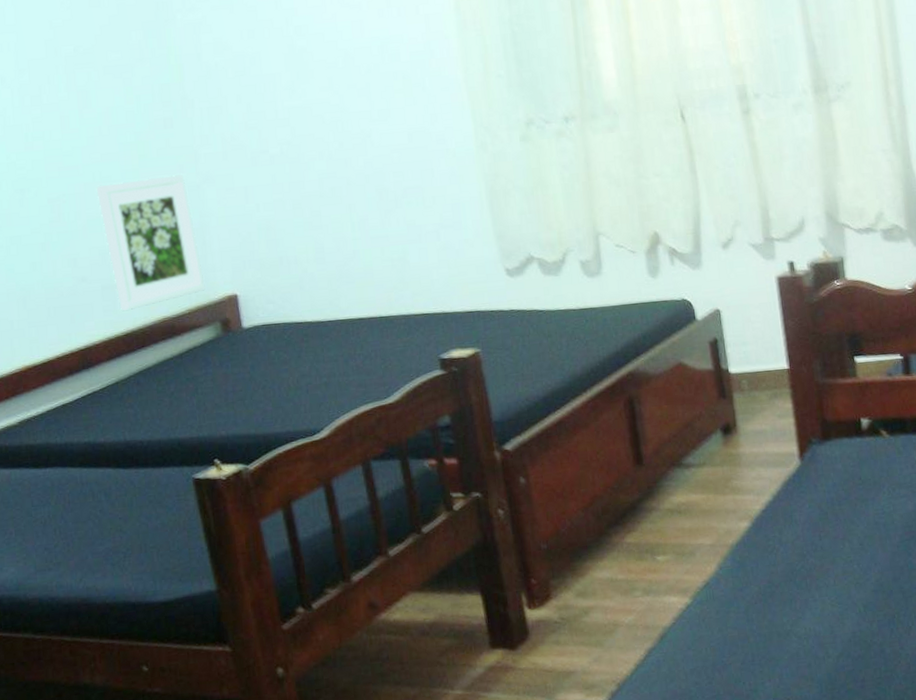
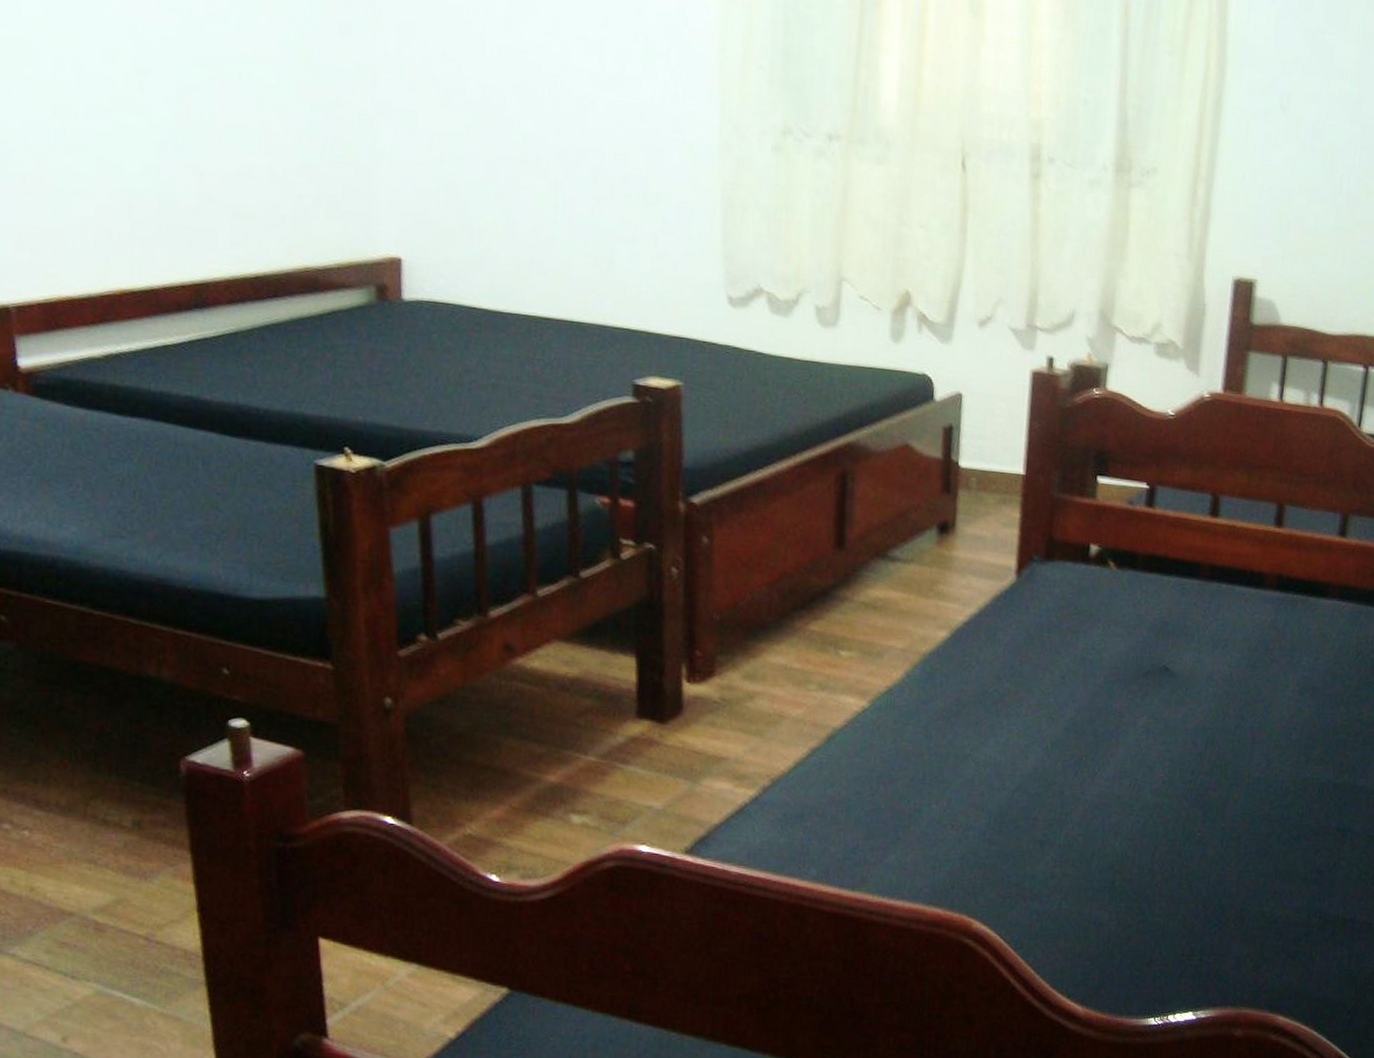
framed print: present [96,174,205,312] -> none [241,86,364,250]

